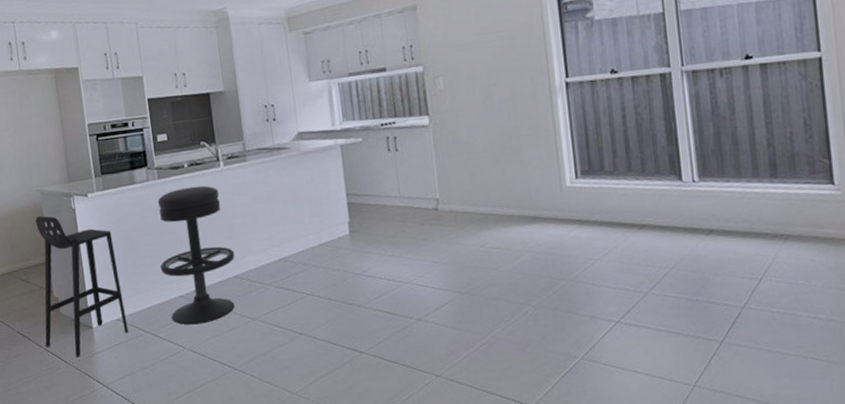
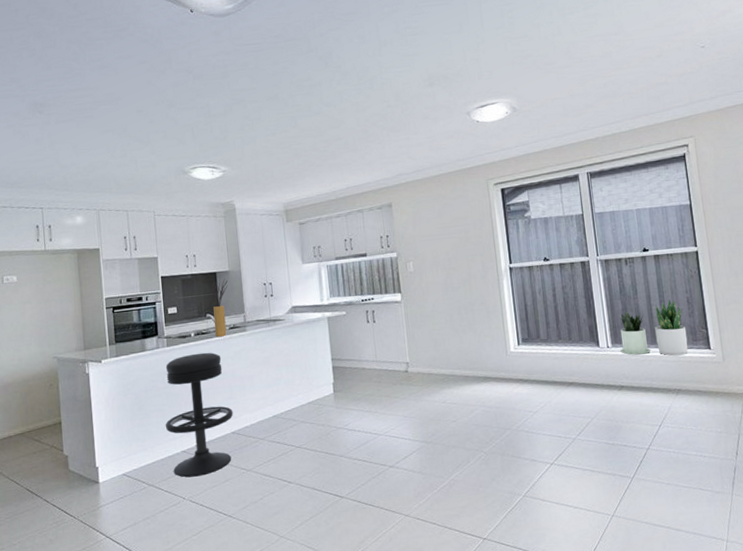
bar stool: present [35,216,129,357] -> none [50,380,133,511]
vase: none [204,101,224,169] -> present [210,279,228,338]
planter: none [710,136,752,192] -> present [620,311,651,356]
planter: none [758,121,803,194] -> present [655,300,688,357]

